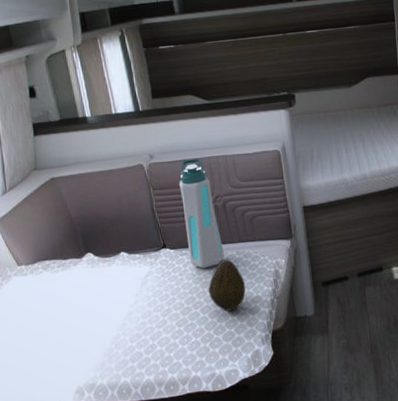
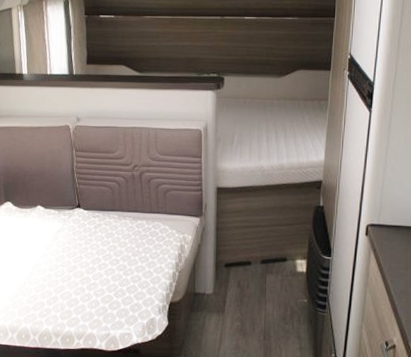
water bottle: present [179,157,225,268] -> none [100,126,135,233]
fruit: present [208,259,246,311] -> none [115,227,151,277]

